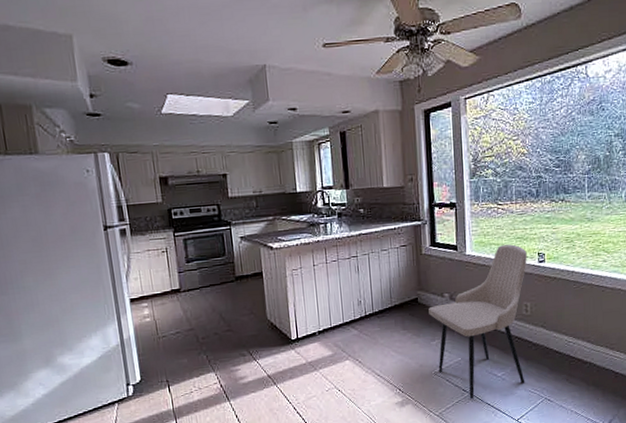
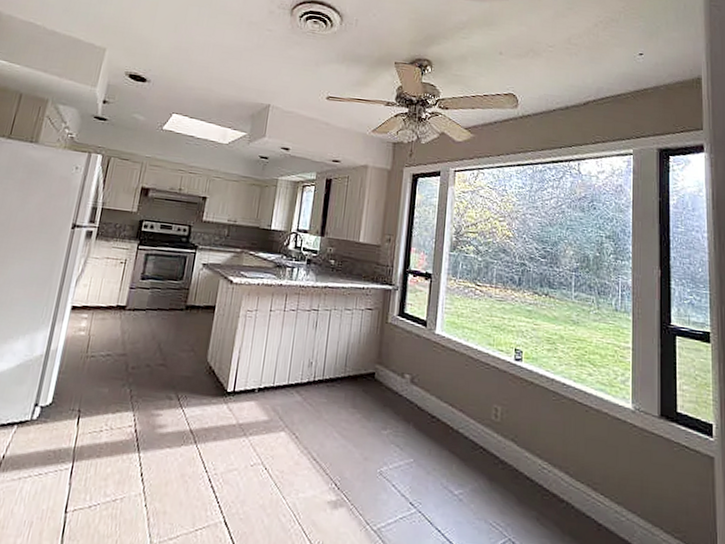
dining chair: present [428,244,527,399] -> none [384,331,503,518]

